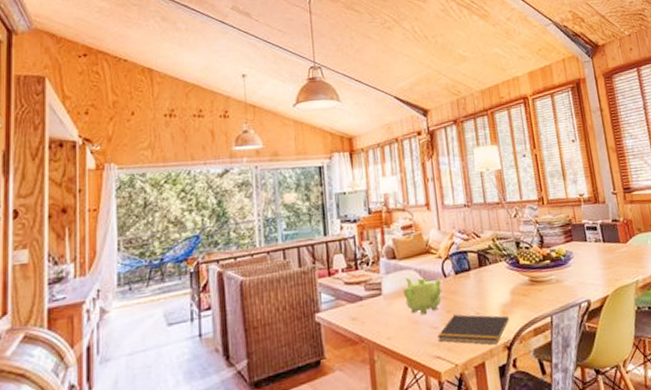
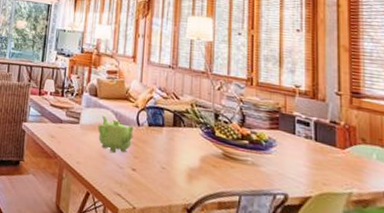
notepad: present [437,314,509,345] -> none [121,161,194,203]

